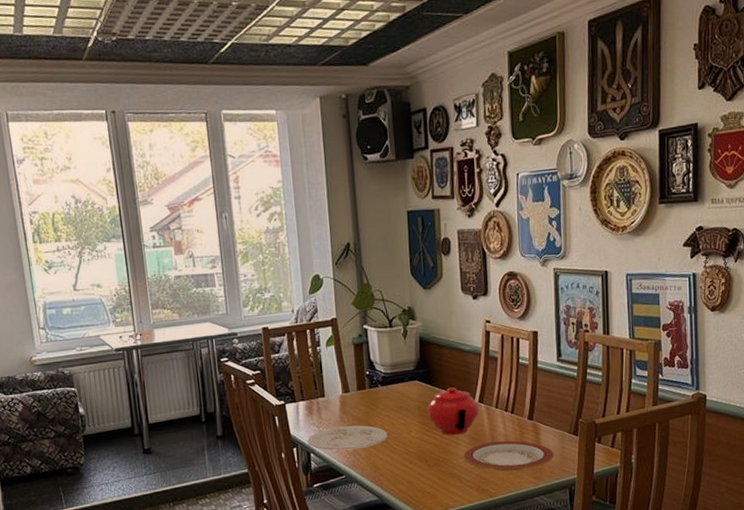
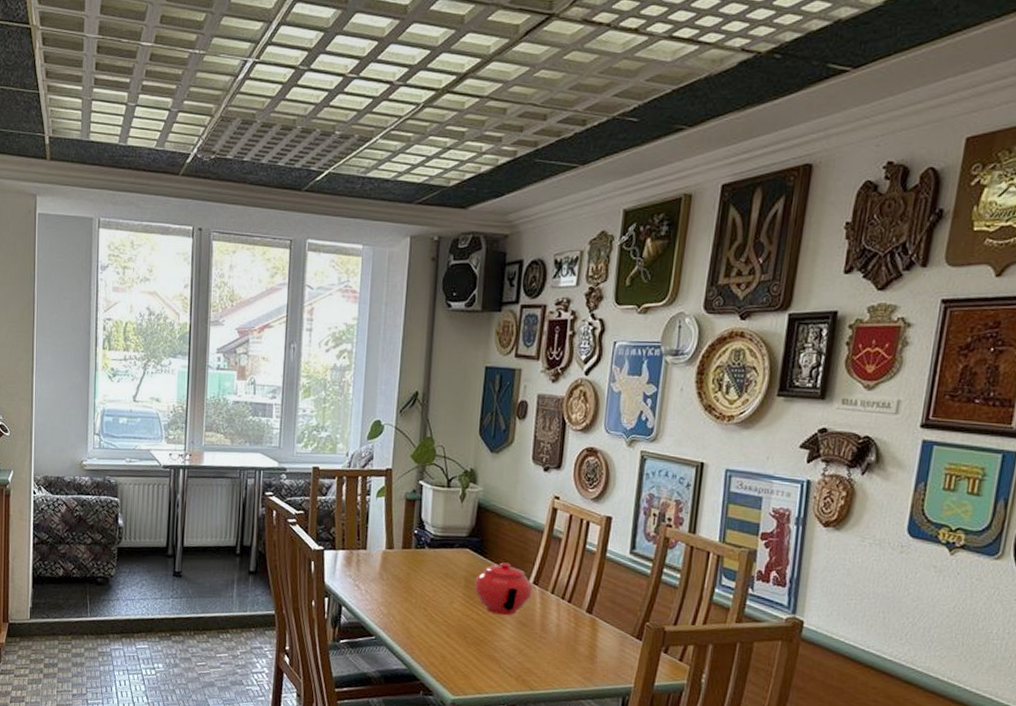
plate: present [307,425,388,451] -> none [341,583,427,611]
plate: present [463,440,554,471] -> none [507,629,610,667]

